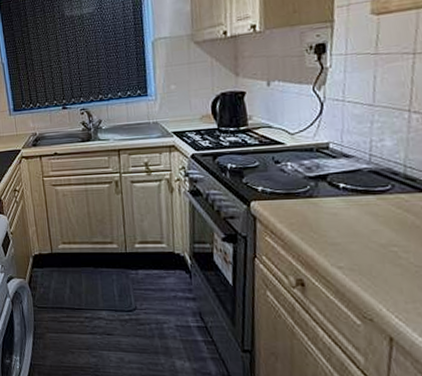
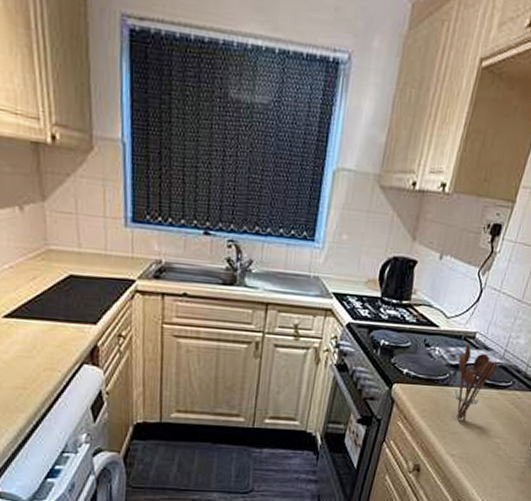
utensil holder: none [316,154,366,233] -> present [453,342,498,423]

